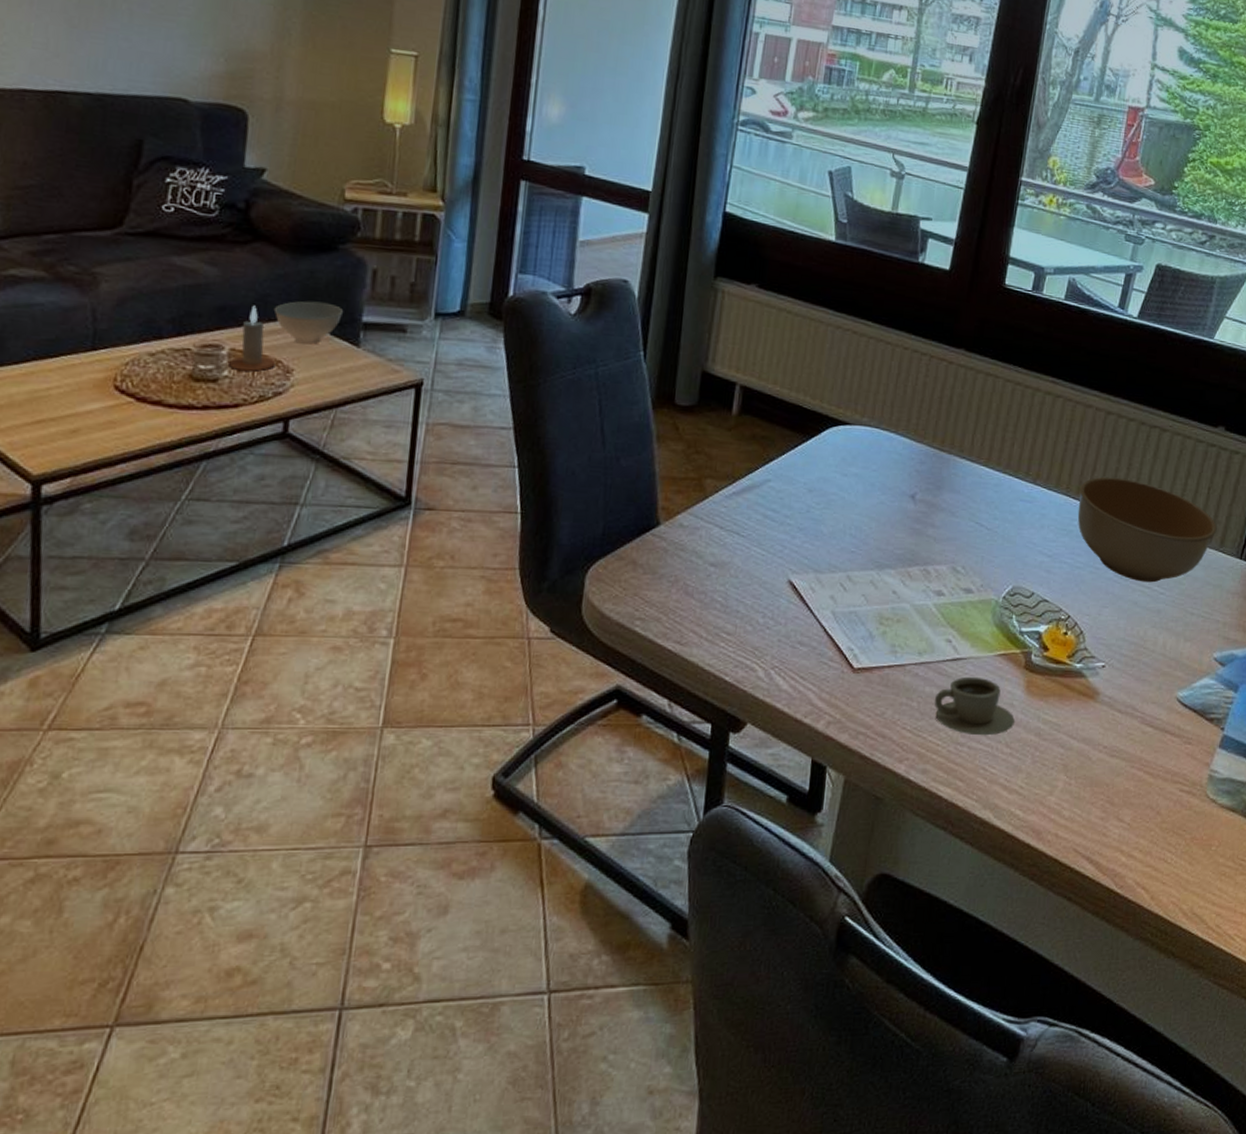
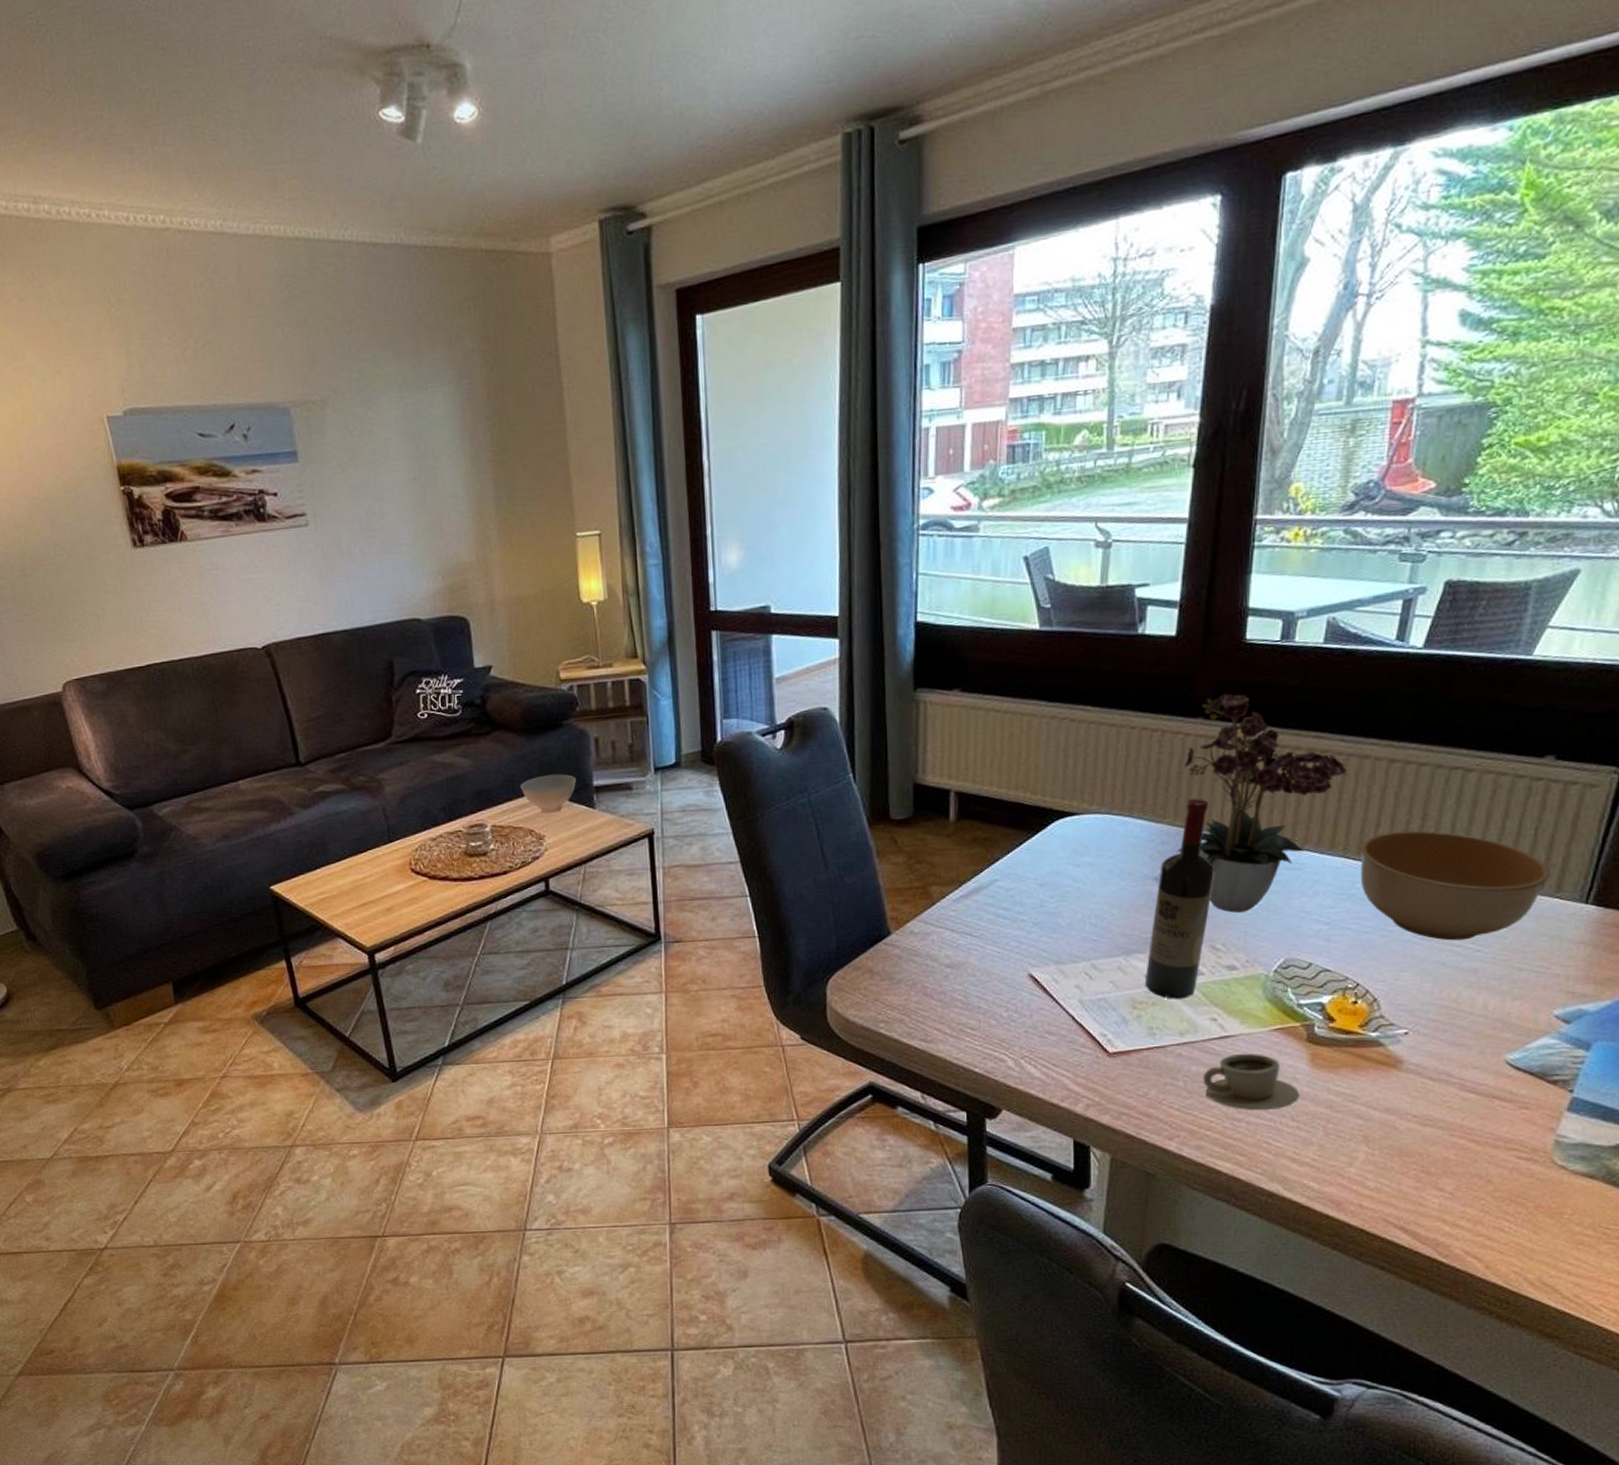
candle: present [229,305,276,372] -> none [493,786,530,843]
wine bottle: none [893,423,963,618] -> present [1145,798,1215,999]
flower arrangement: none [931,330,1074,538] -> present [1176,693,1347,913]

